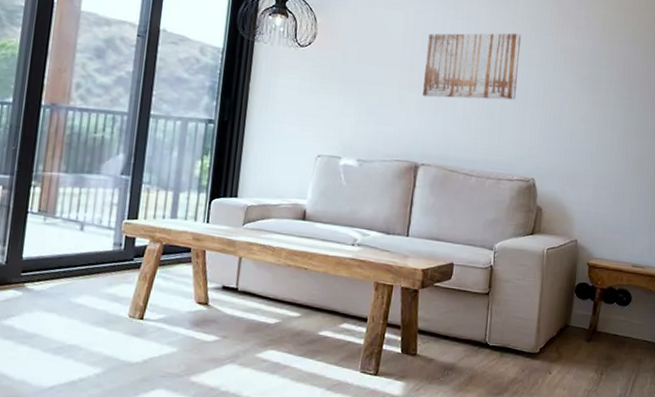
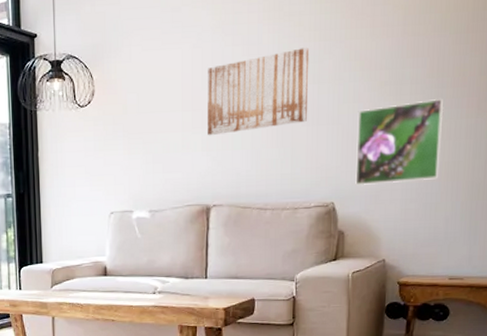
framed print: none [554,98,633,172] -> present [355,99,444,186]

